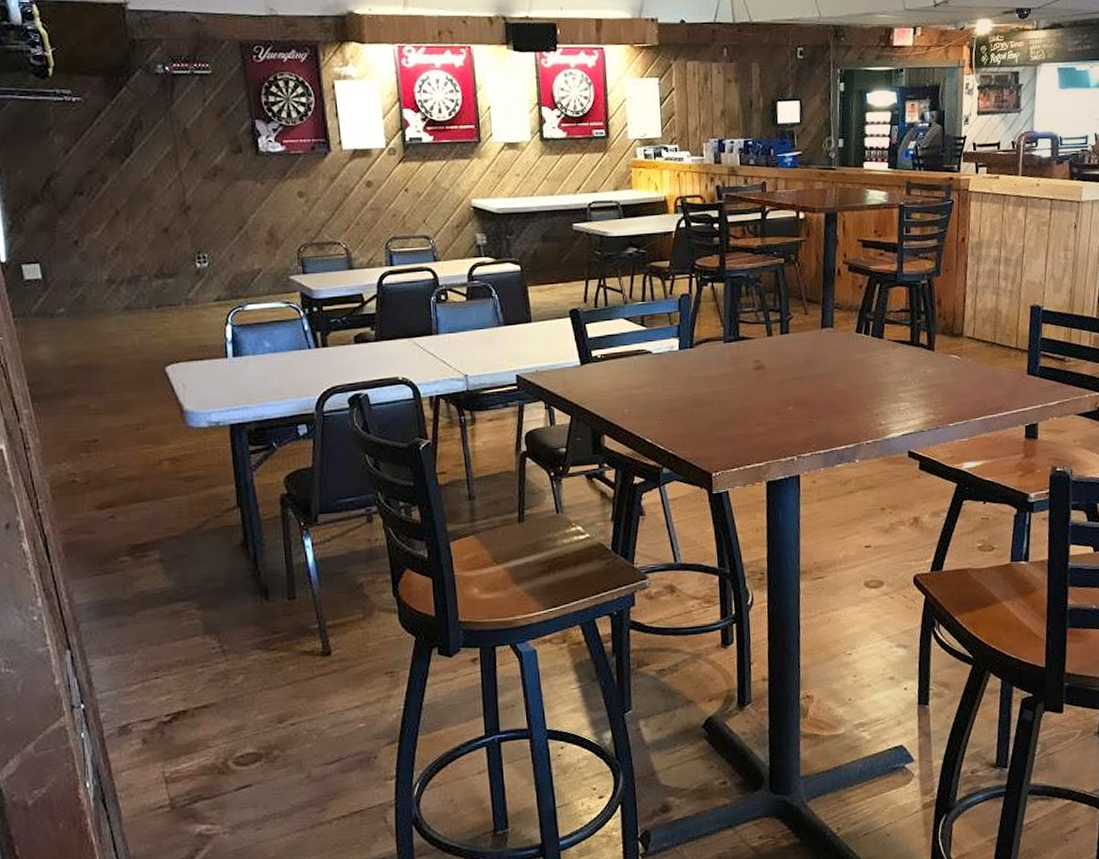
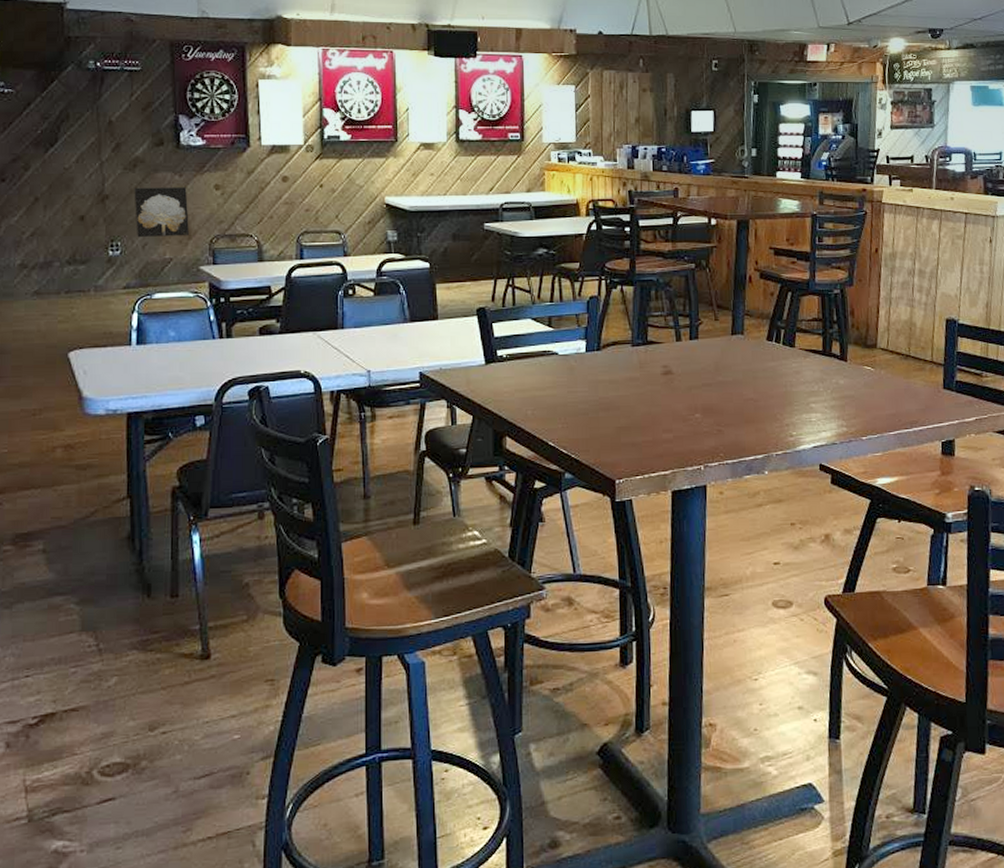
wall art: none [216,195,276,248] -> present [134,187,189,237]

